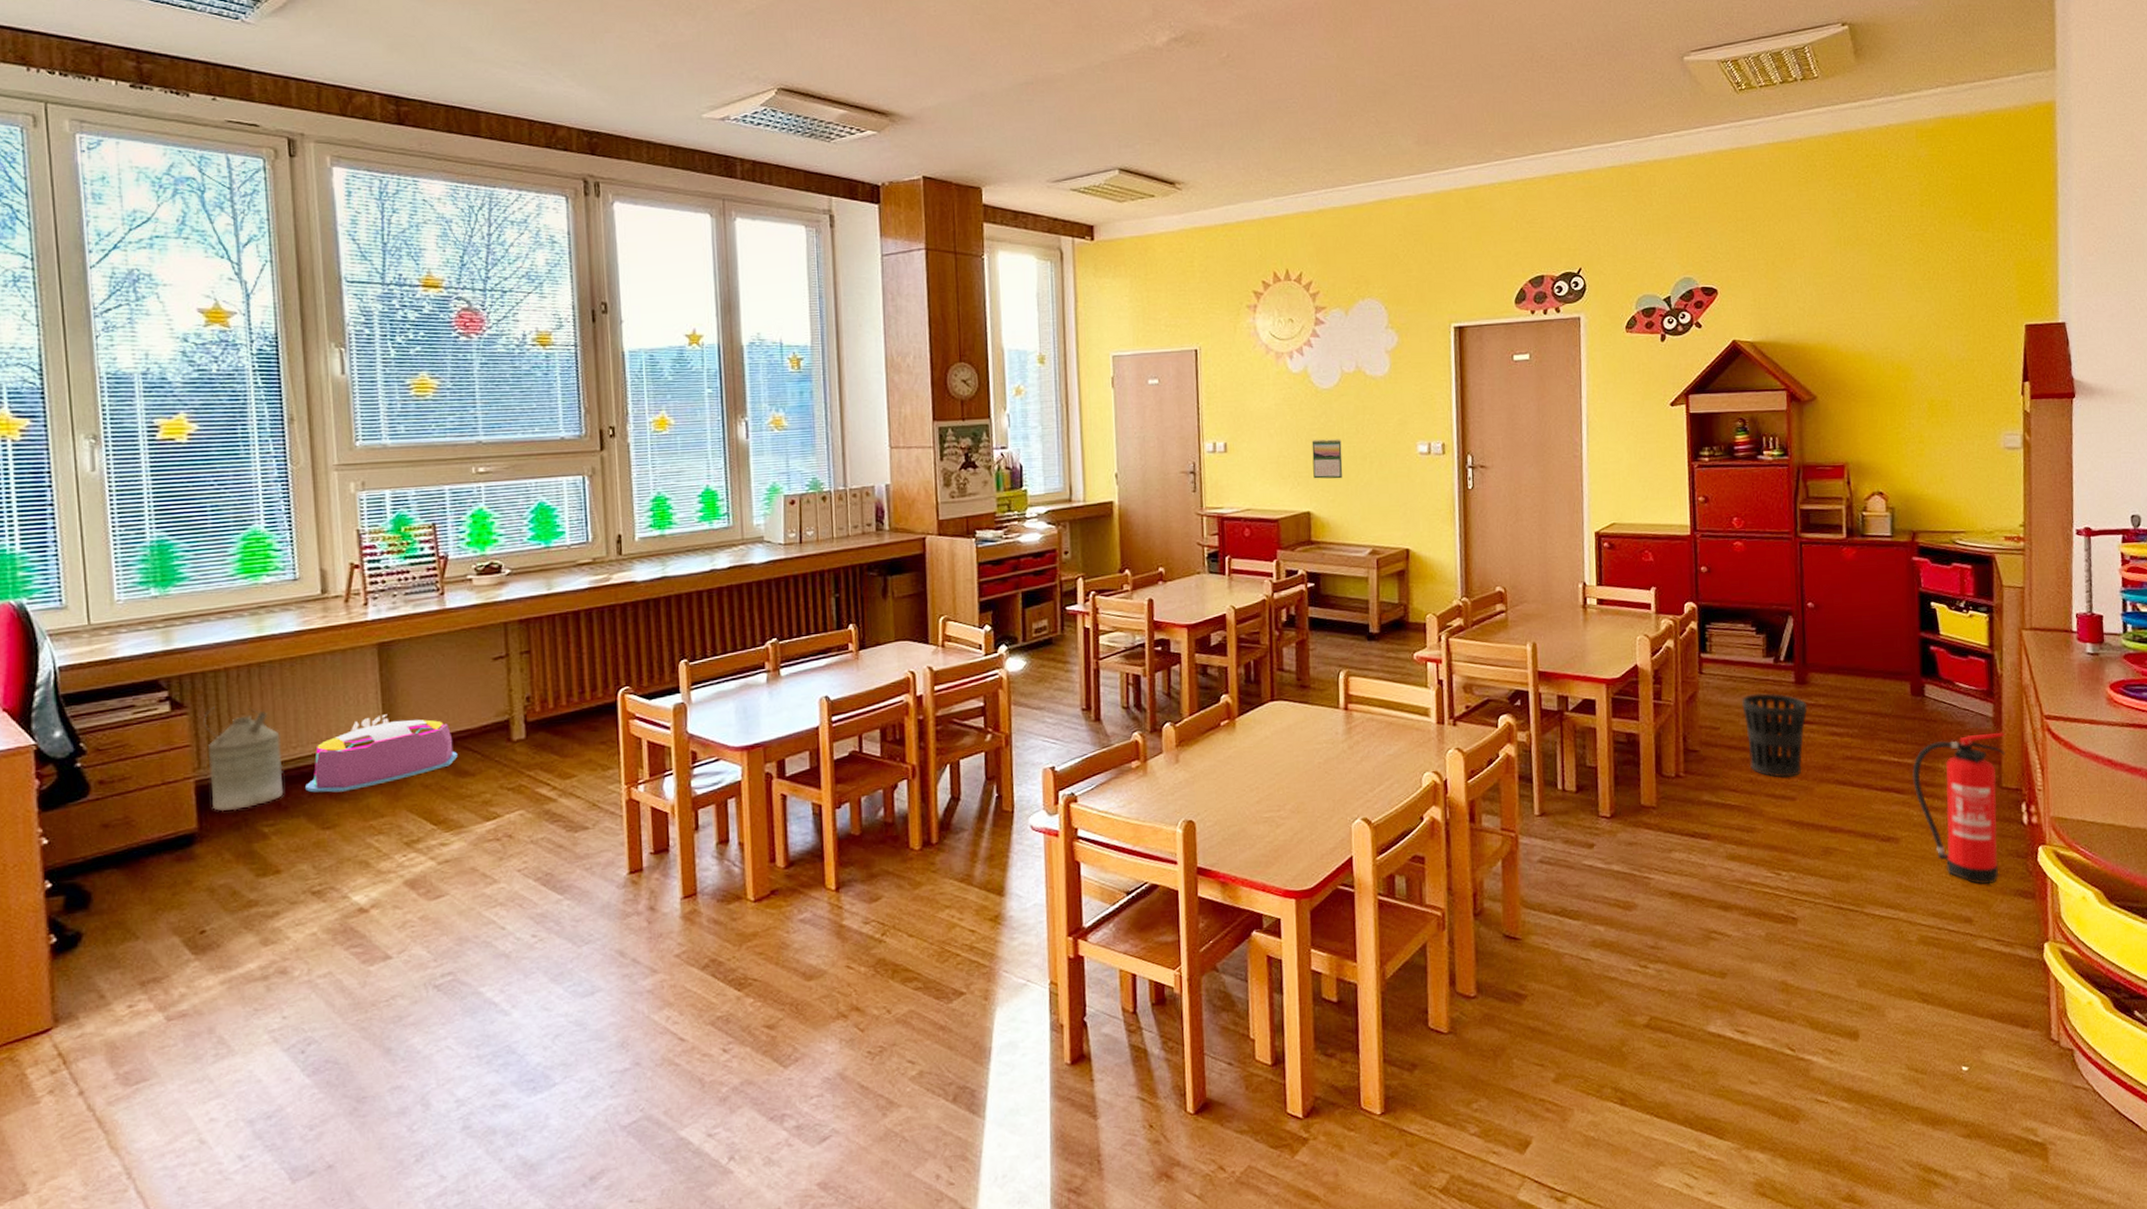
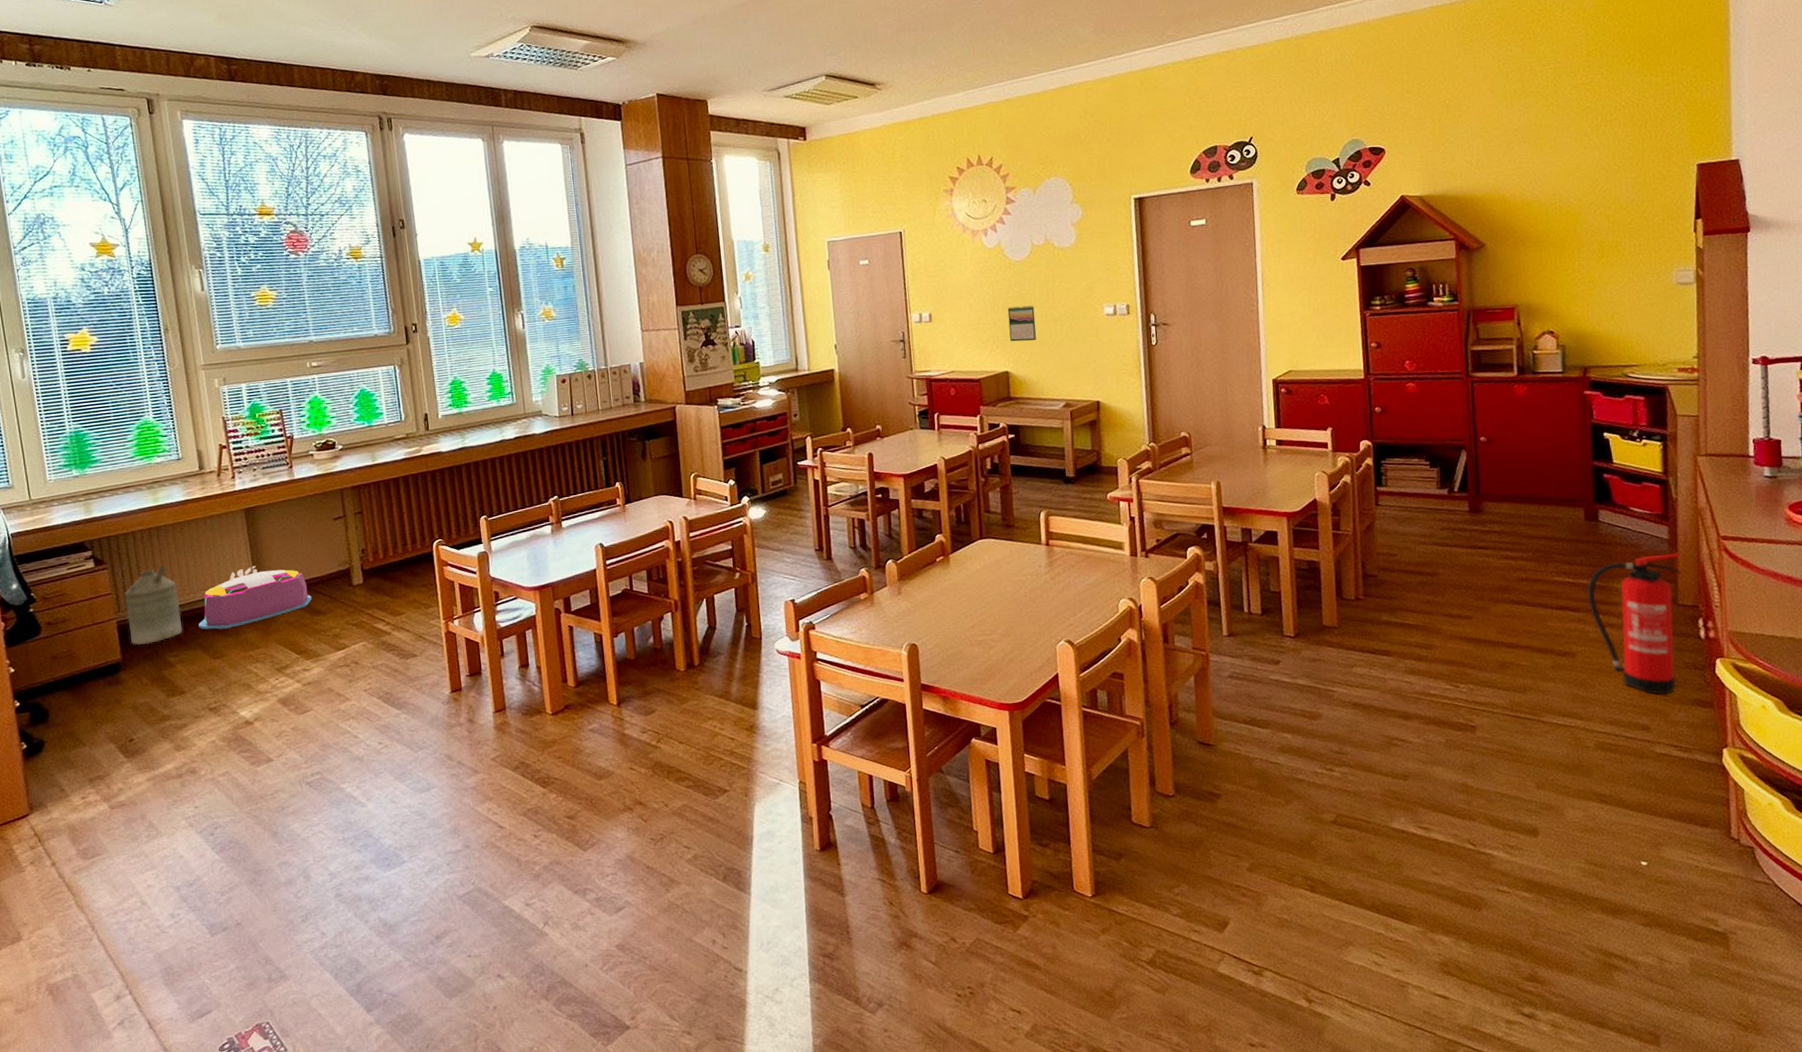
wastebasket: present [1742,692,1808,778] -> none [1417,521,1482,599]

